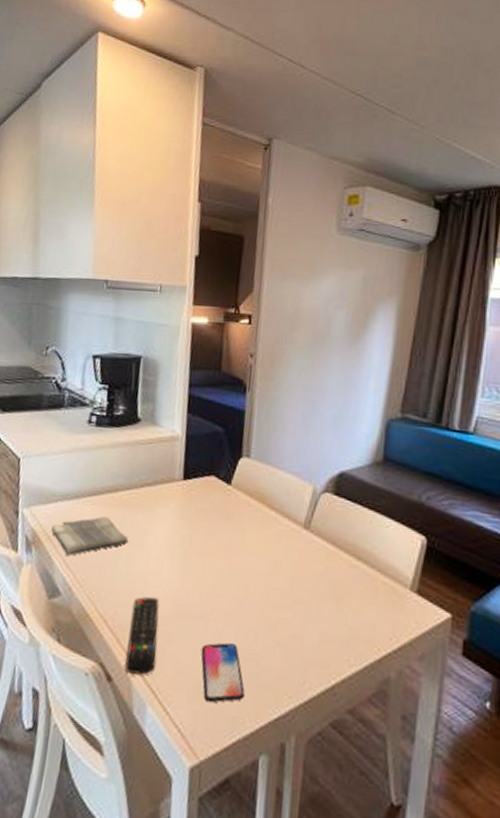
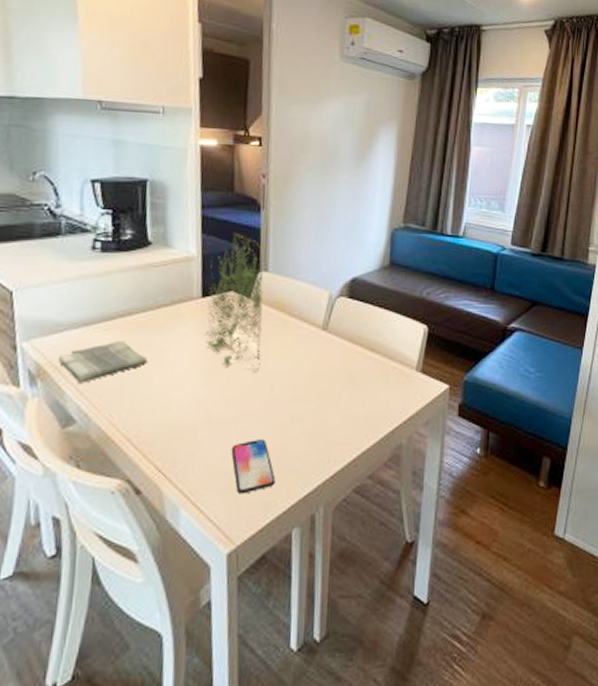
remote control: present [124,596,159,675] -> none [154,409,186,484]
plant: none [183,413,247,568] -> present [205,232,264,373]

